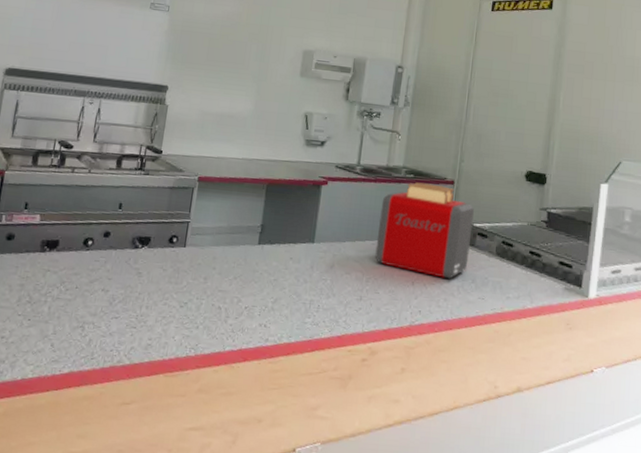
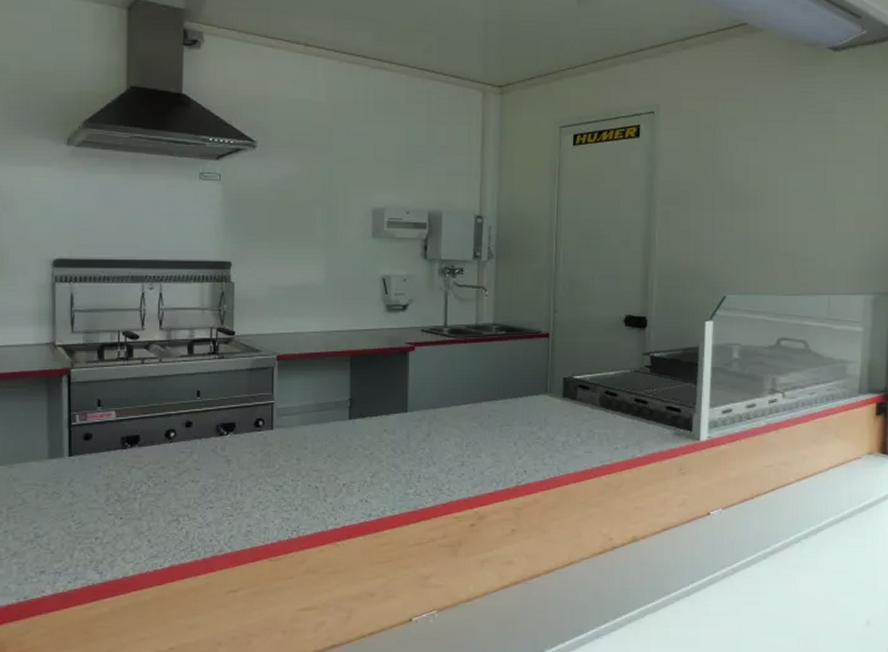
toaster: present [375,182,474,279] -> none [473,339,573,435]

